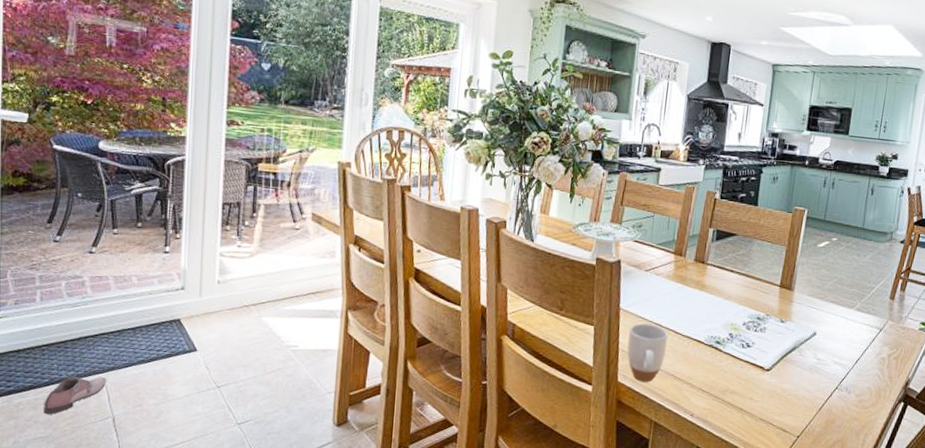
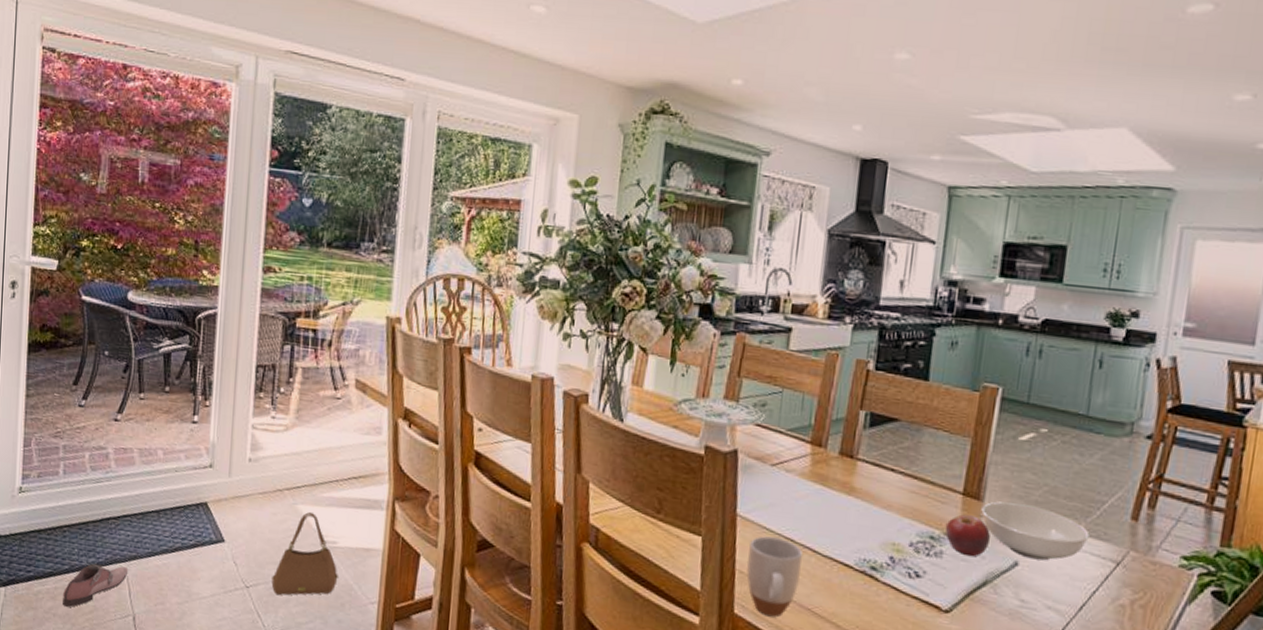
handbag: none [240,323,301,392] -> present [271,512,339,595]
fruit: none [767,301,798,330] -> present [944,514,990,556]
bowl: none [792,290,863,331] -> present [981,501,1090,561]

